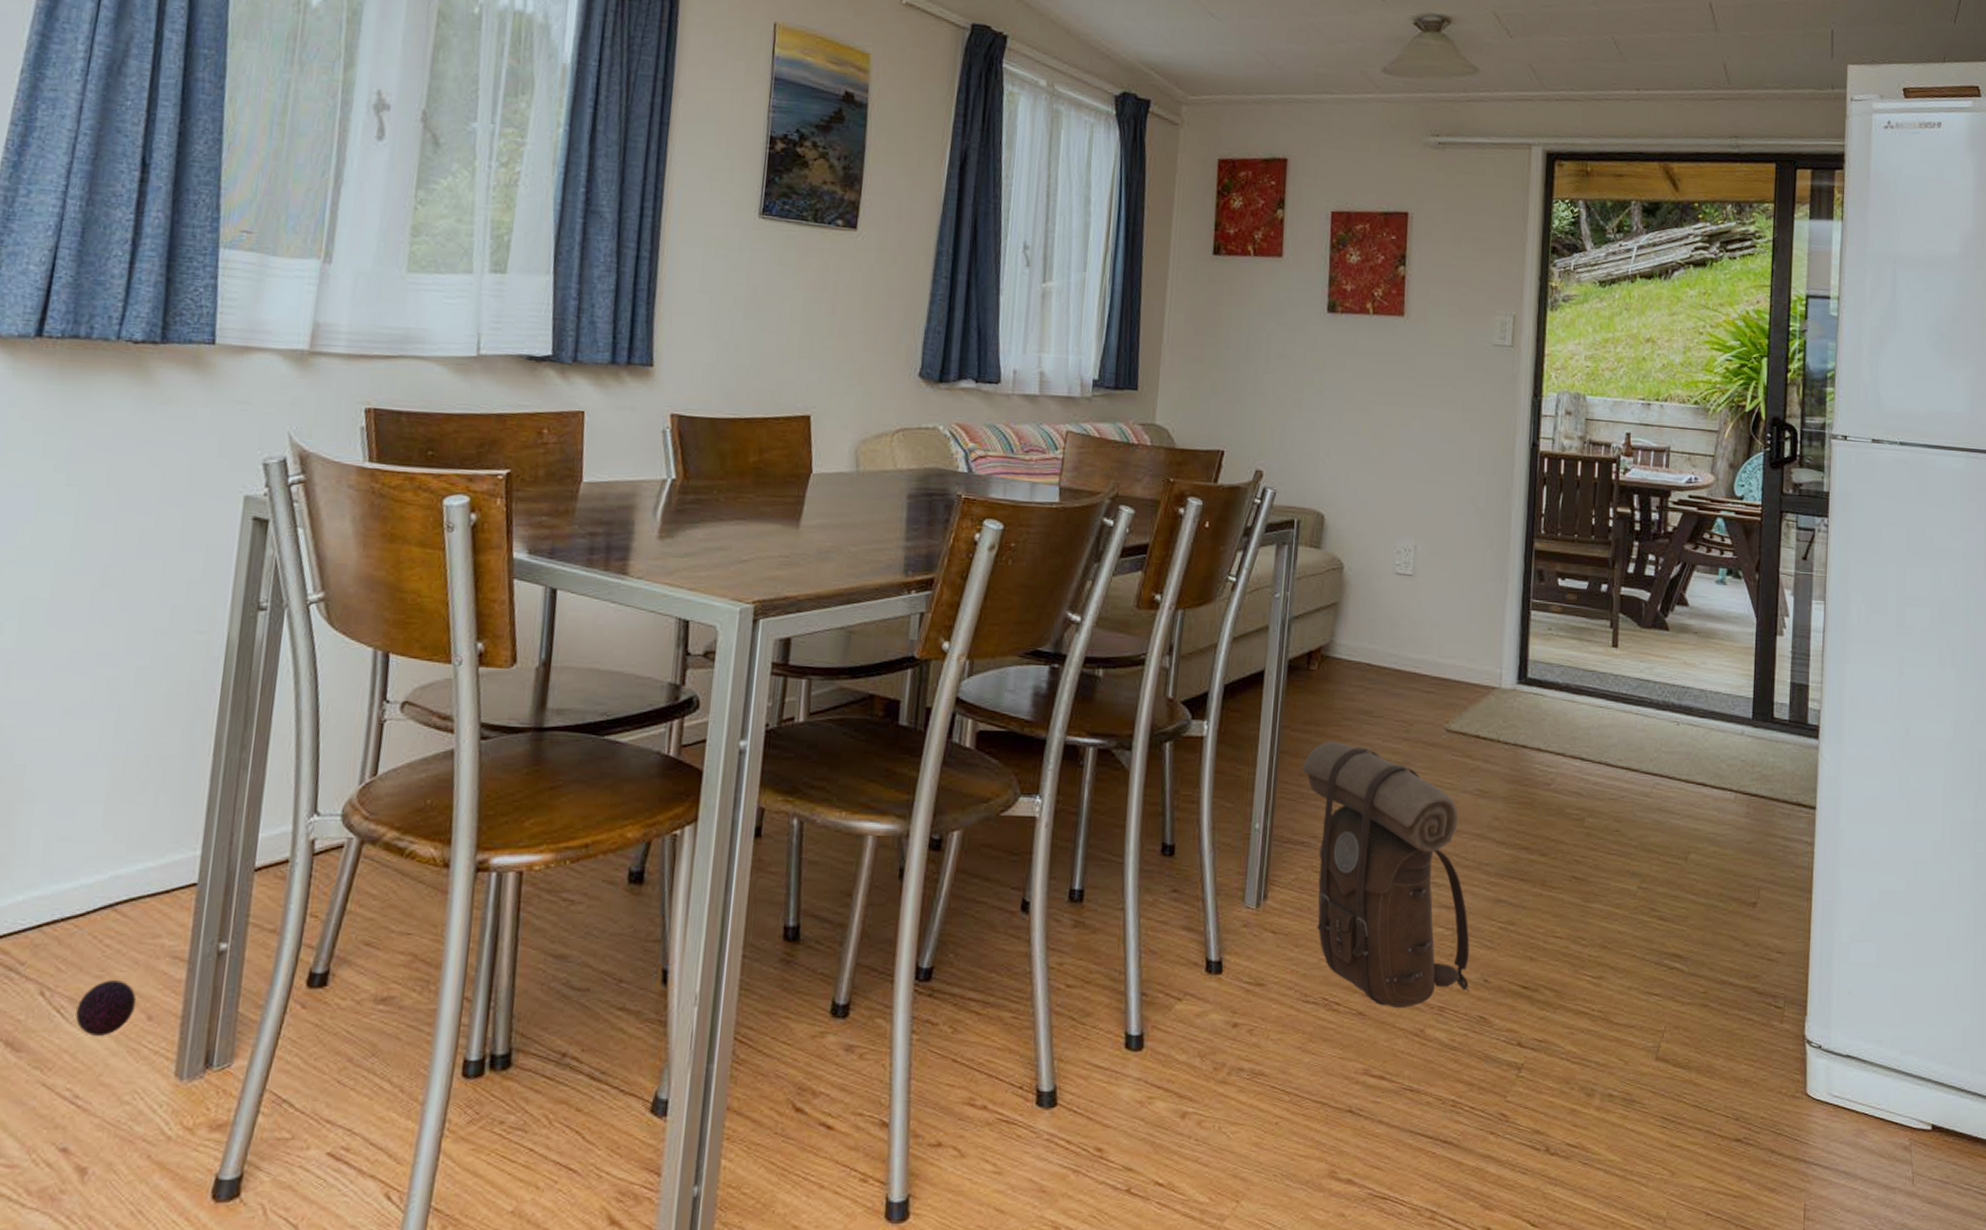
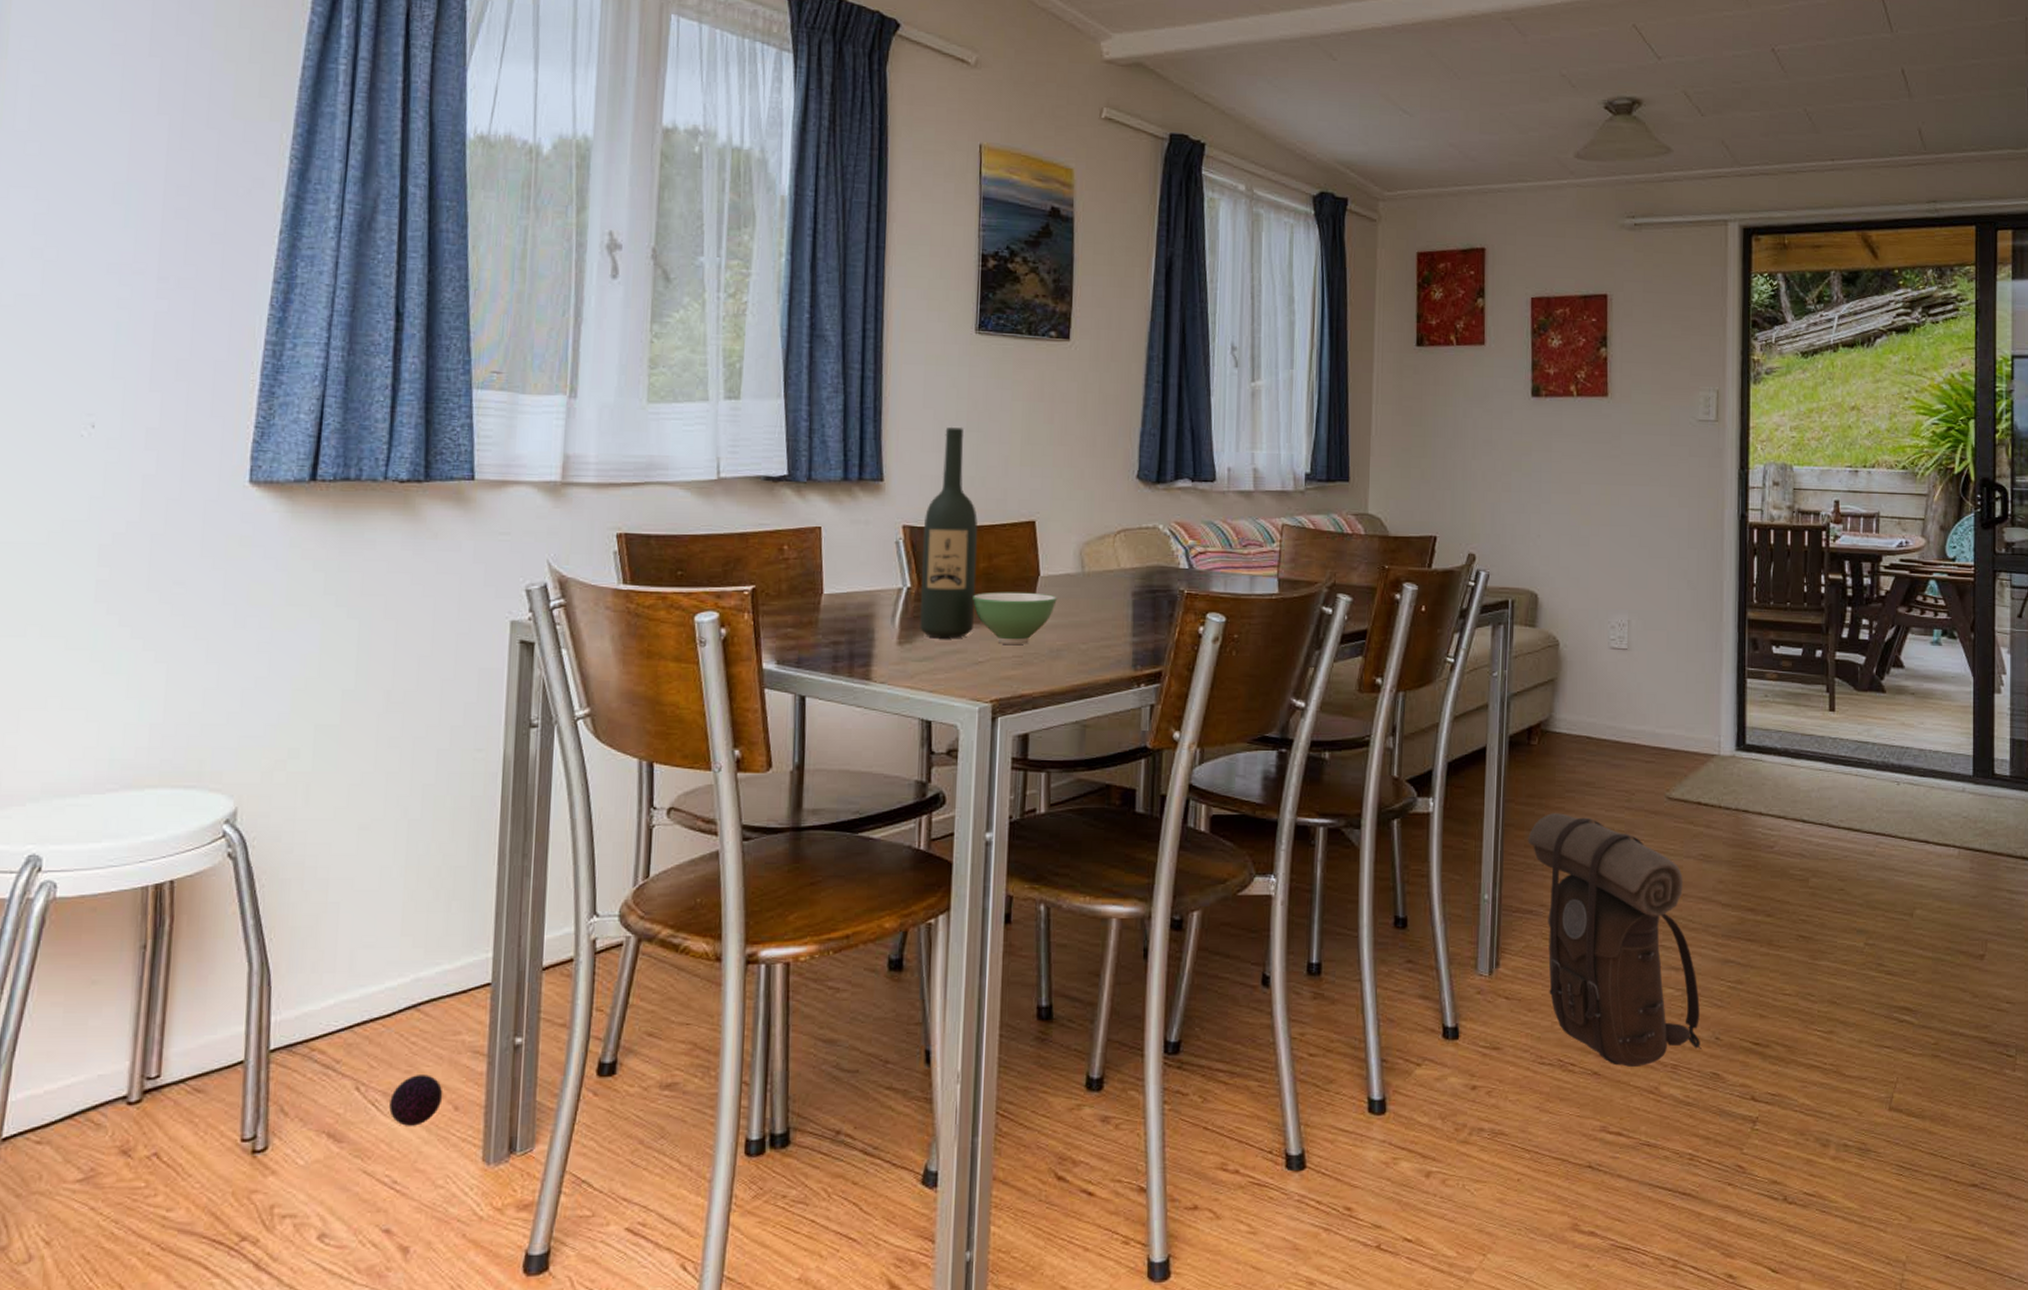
wine bottle: none [682,313,750,534] -> present [920,426,978,638]
bowl: none [739,487,830,544] -> present [971,592,1058,644]

